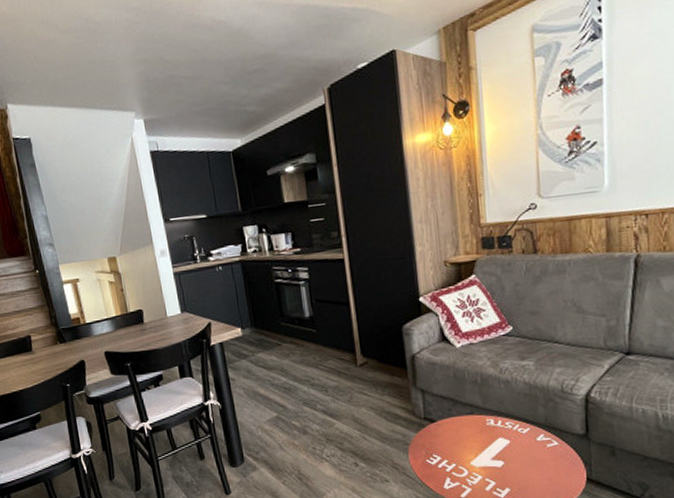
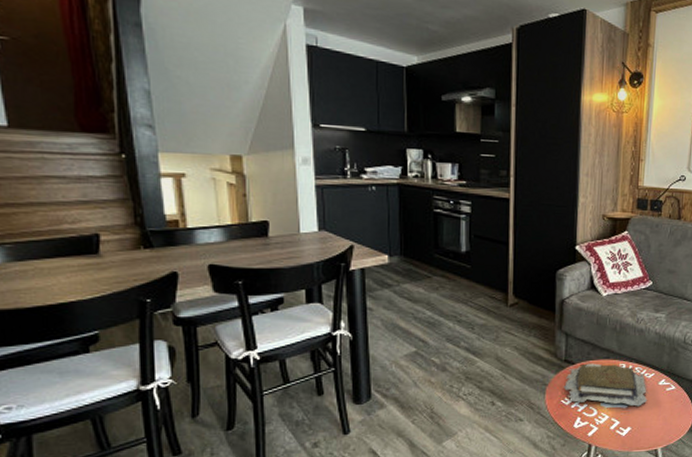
book: none [426,415,526,465] -> present [563,361,648,407]

